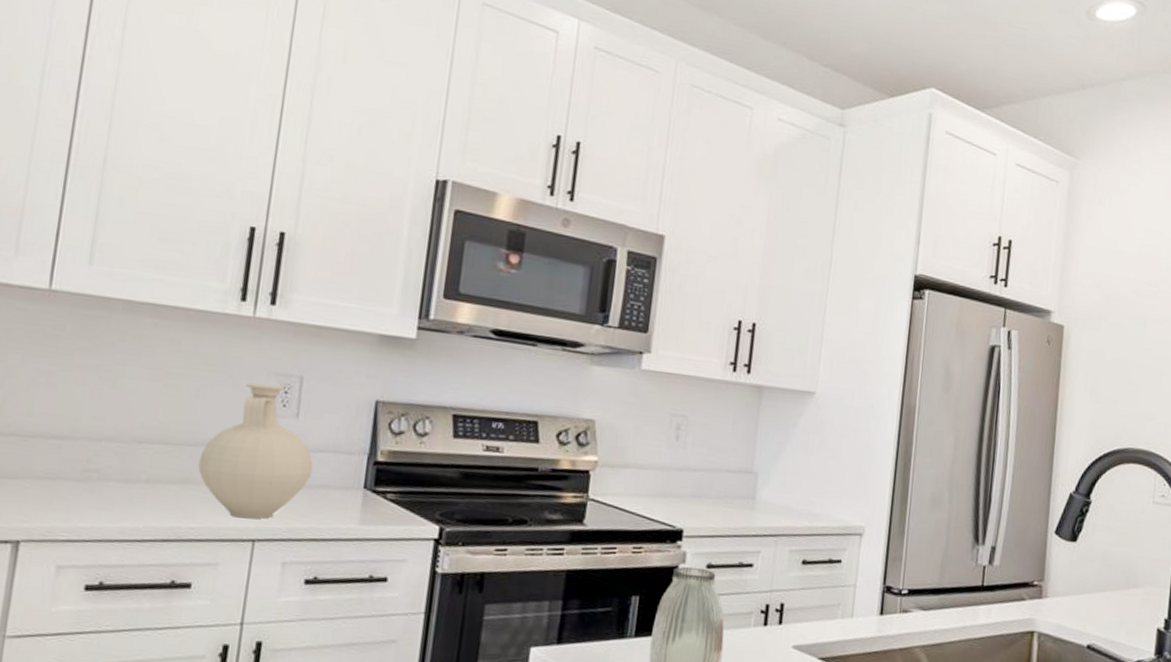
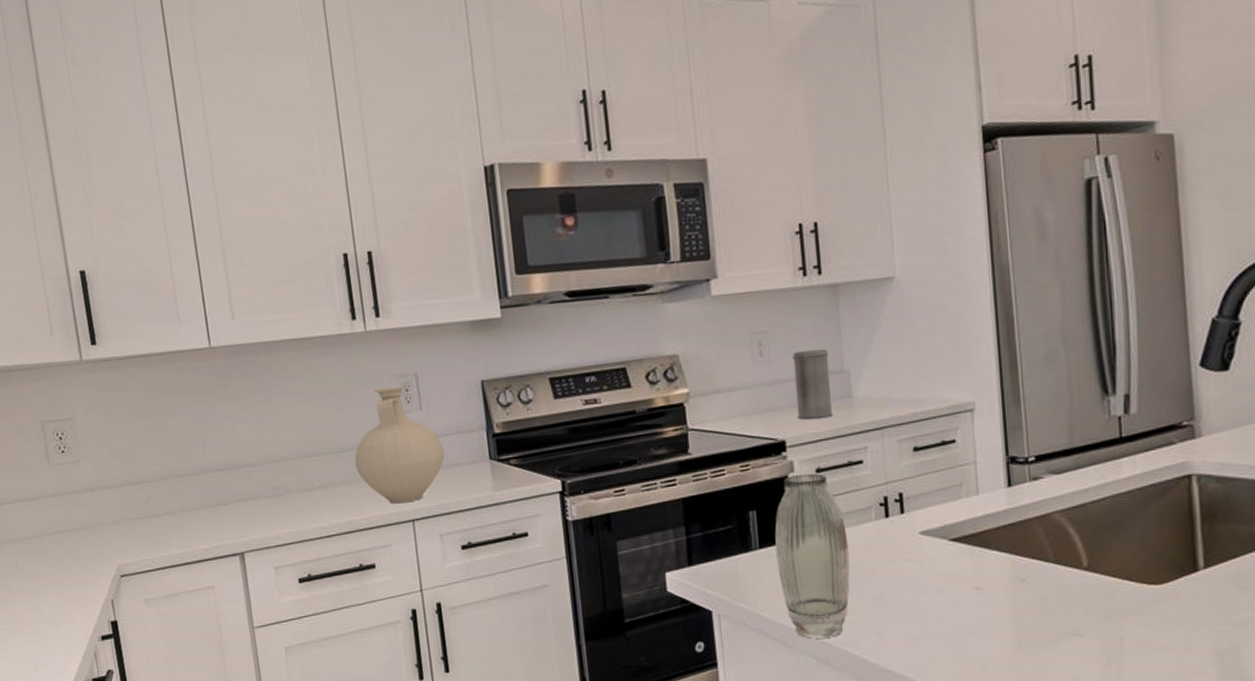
canister: none [699,442,742,516] -> present [793,348,833,420]

